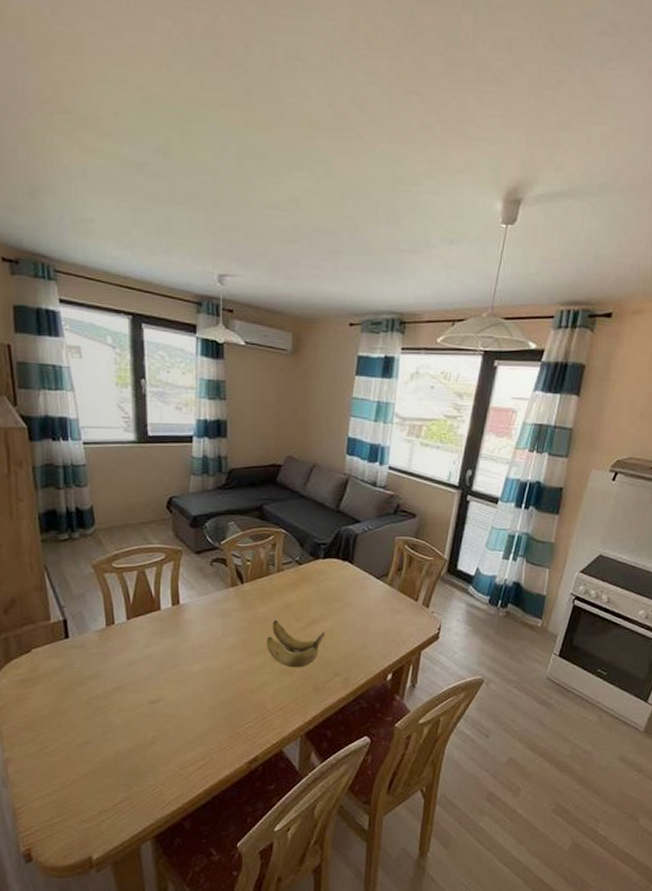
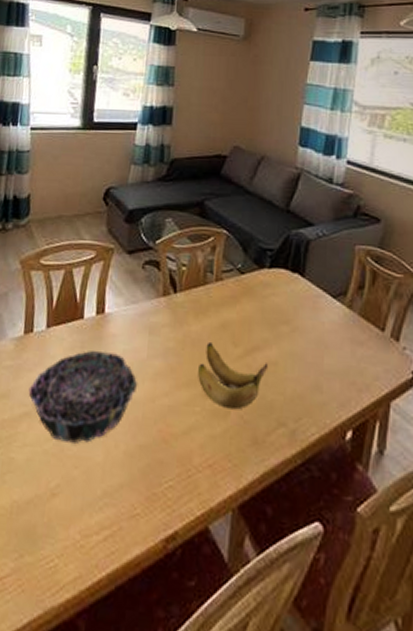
decorative bowl: none [117,635,216,705] -> present [28,351,138,443]

